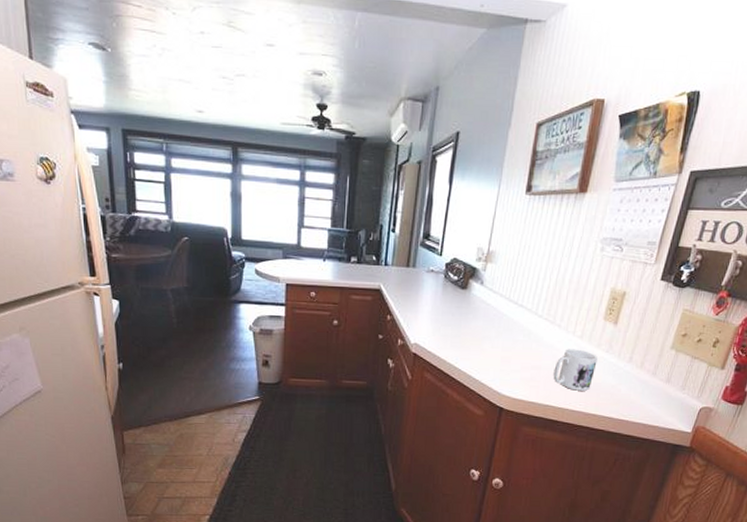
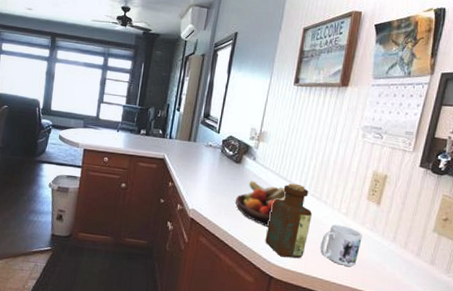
fruit bowl: none [462,307,518,356] -> present [236,180,287,227]
bottle: none [495,307,545,388] -> present [265,183,312,259]

